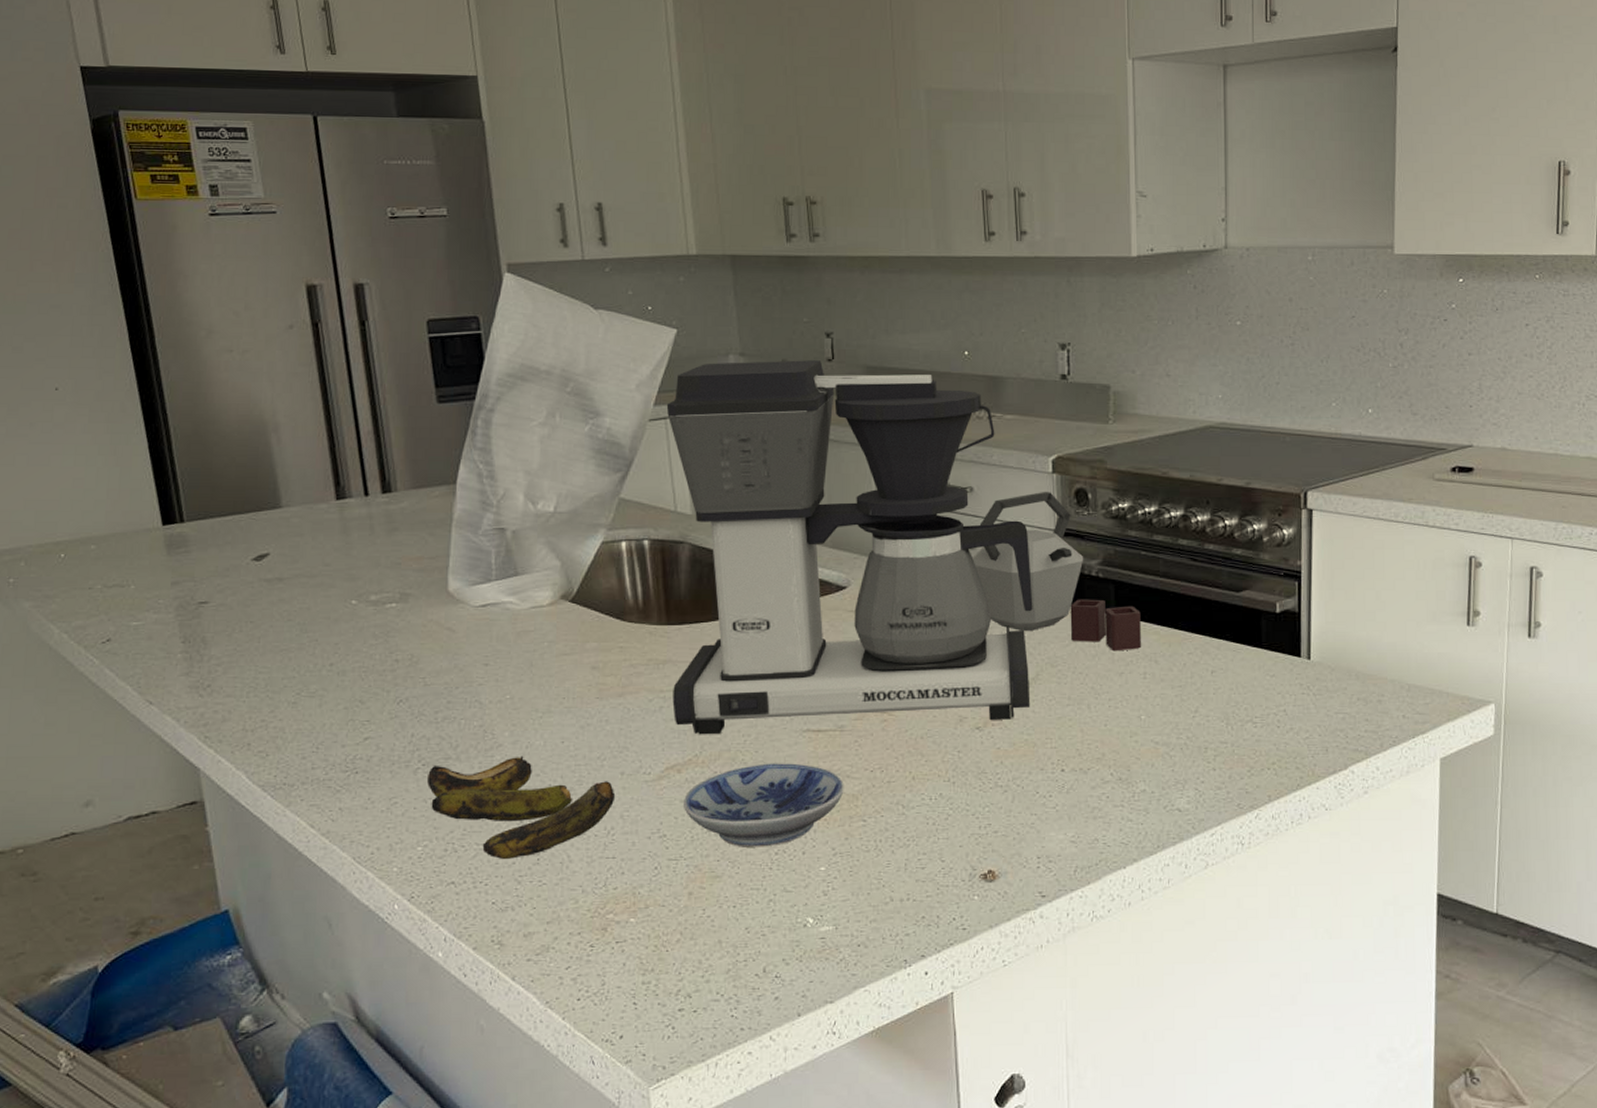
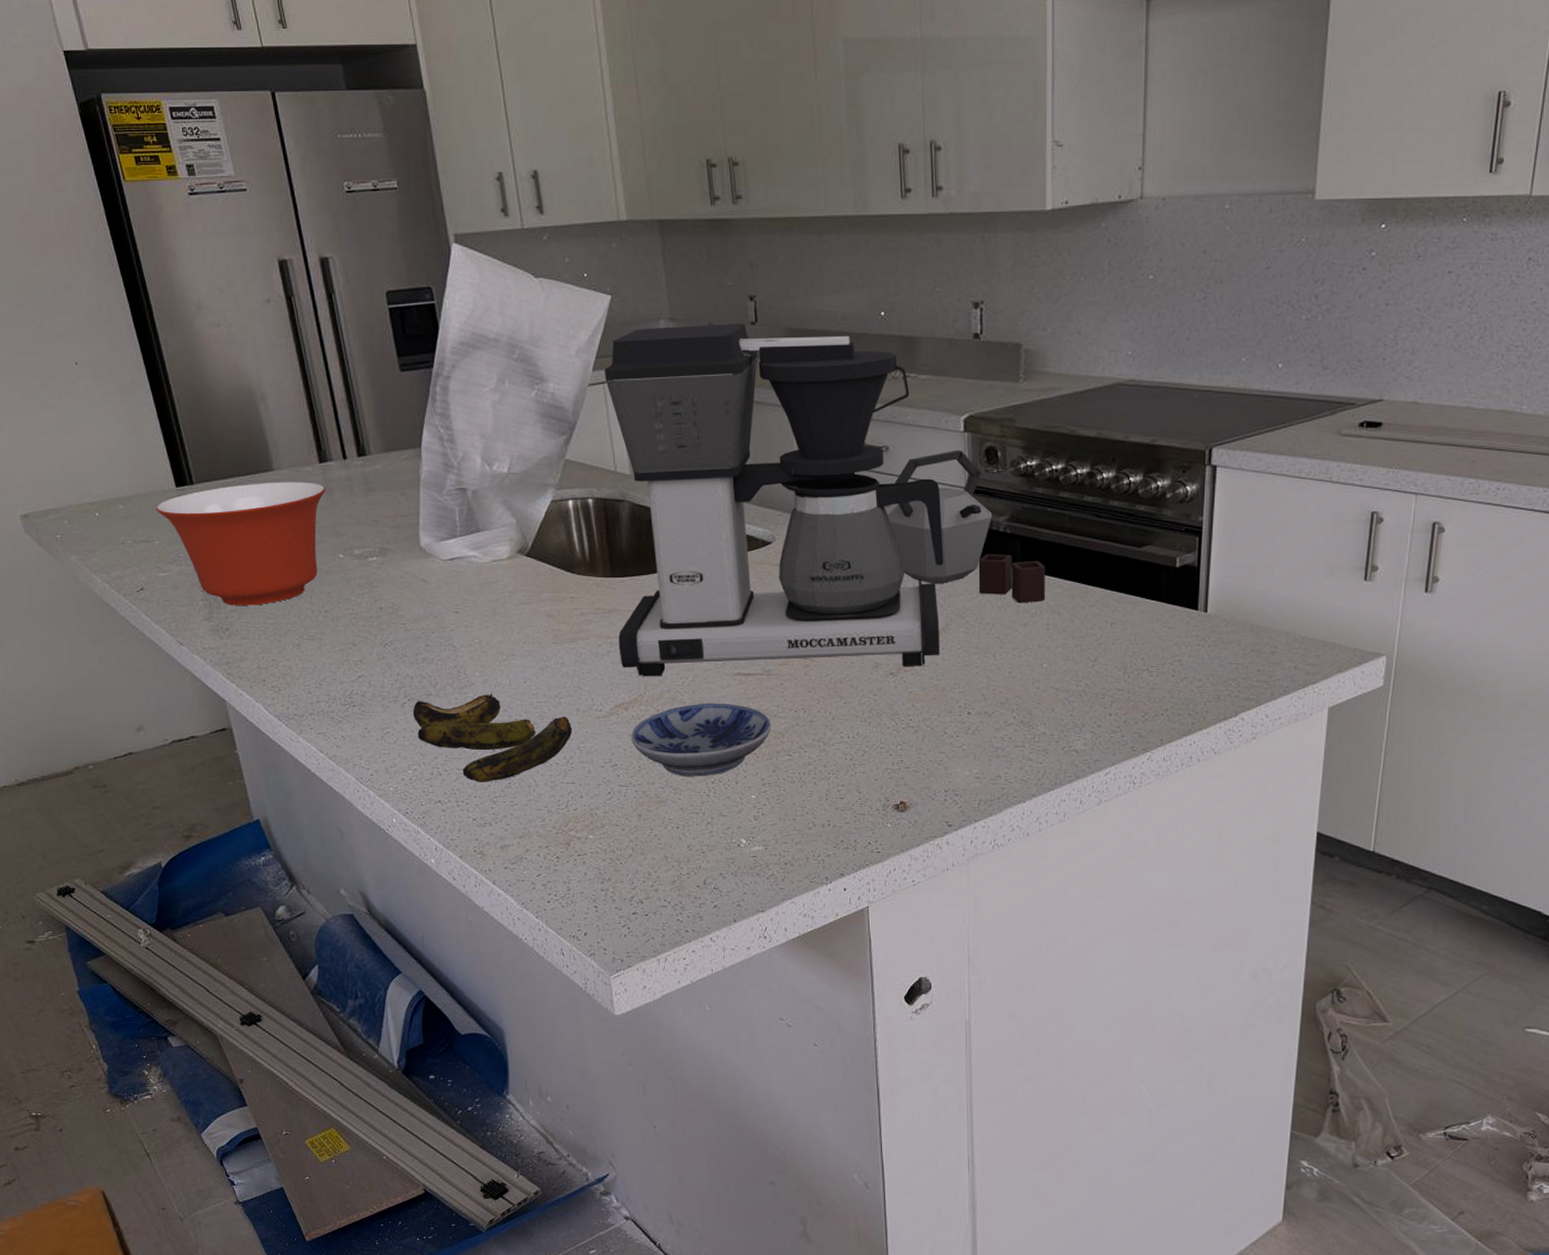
mixing bowl: none [135,520,342,658] -> present [156,482,326,606]

